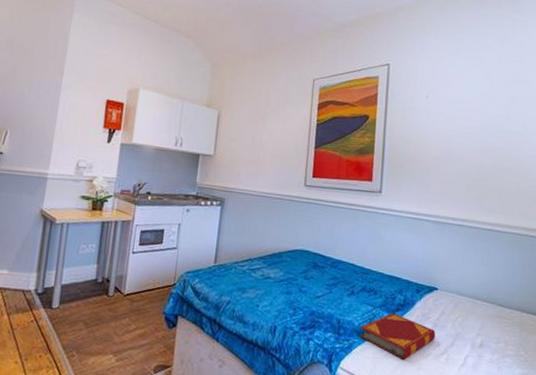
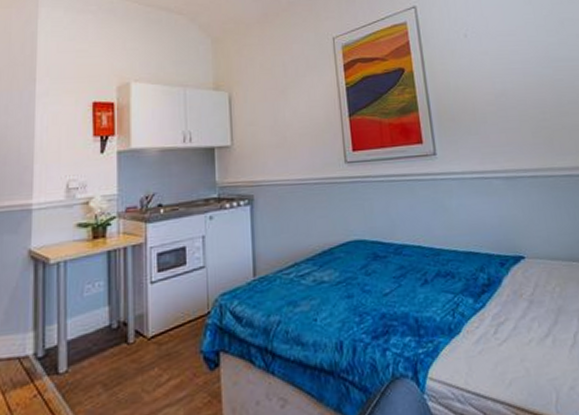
hardback book: present [360,312,436,361] -> none [444,296,535,354]

